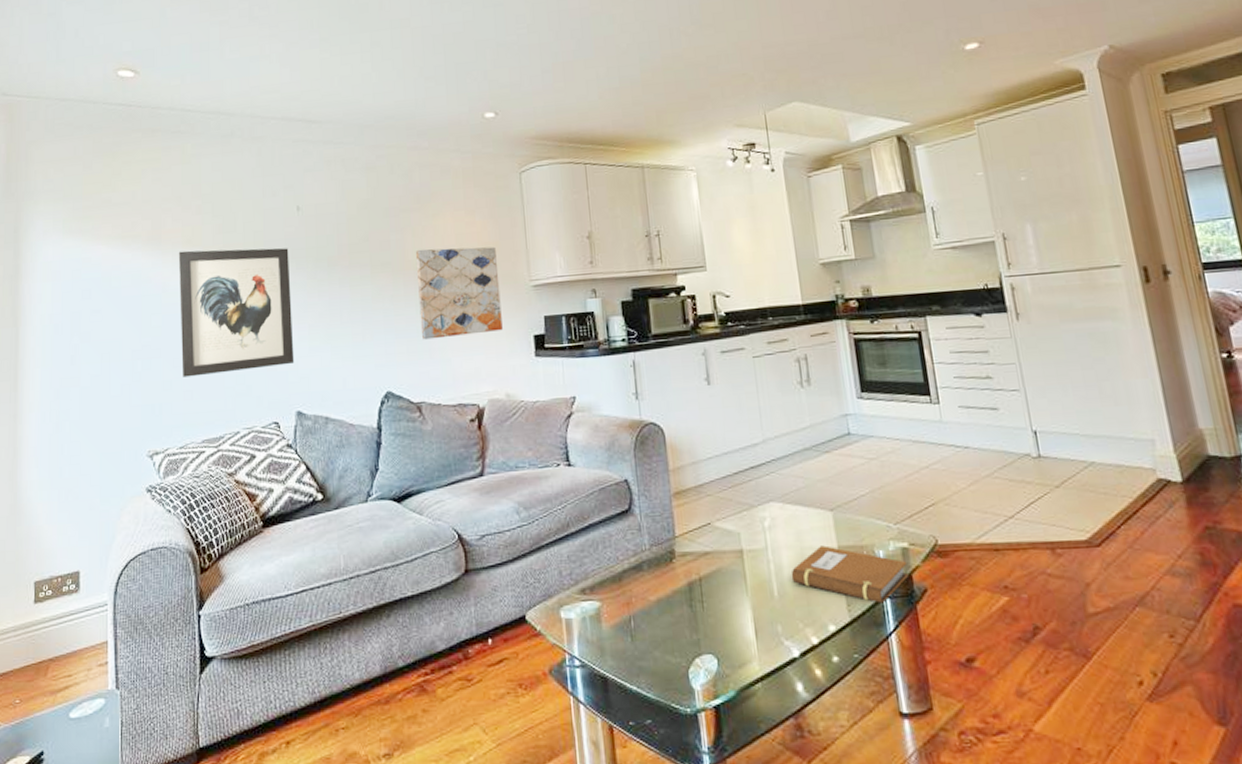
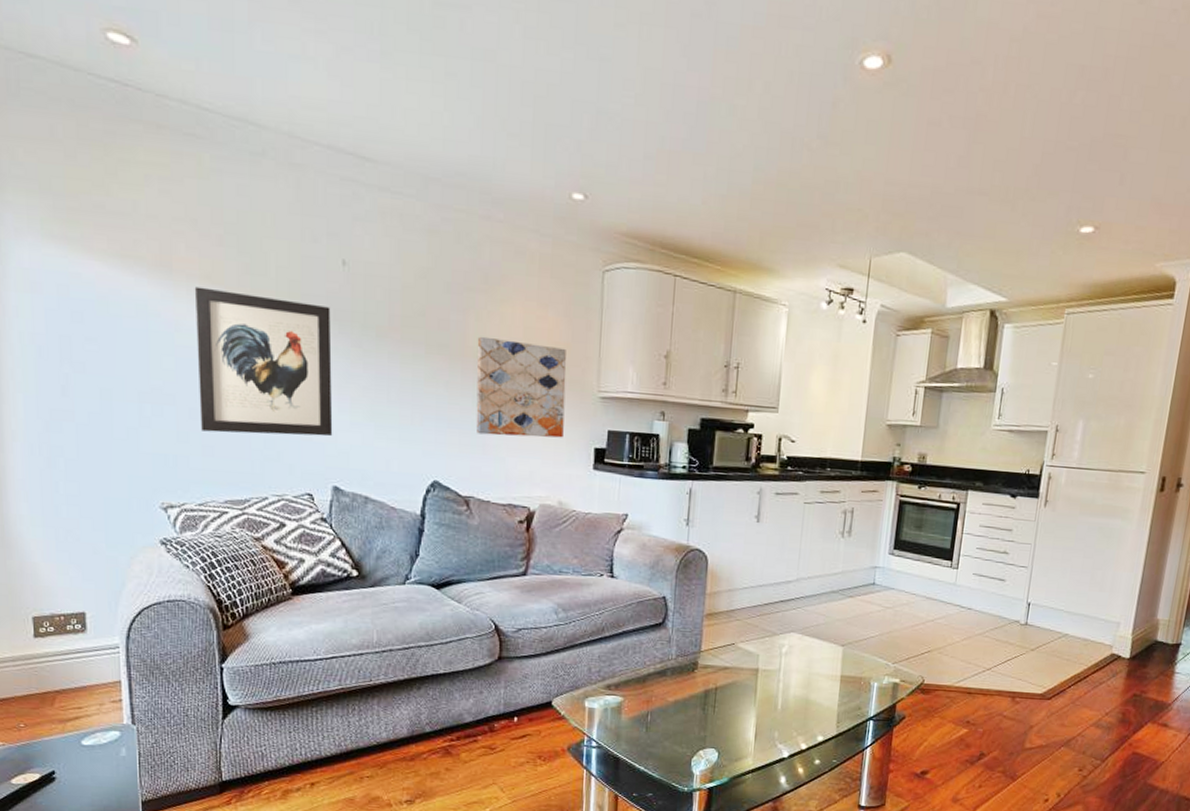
notebook: present [791,545,909,604] -> none [795,673,895,724]

